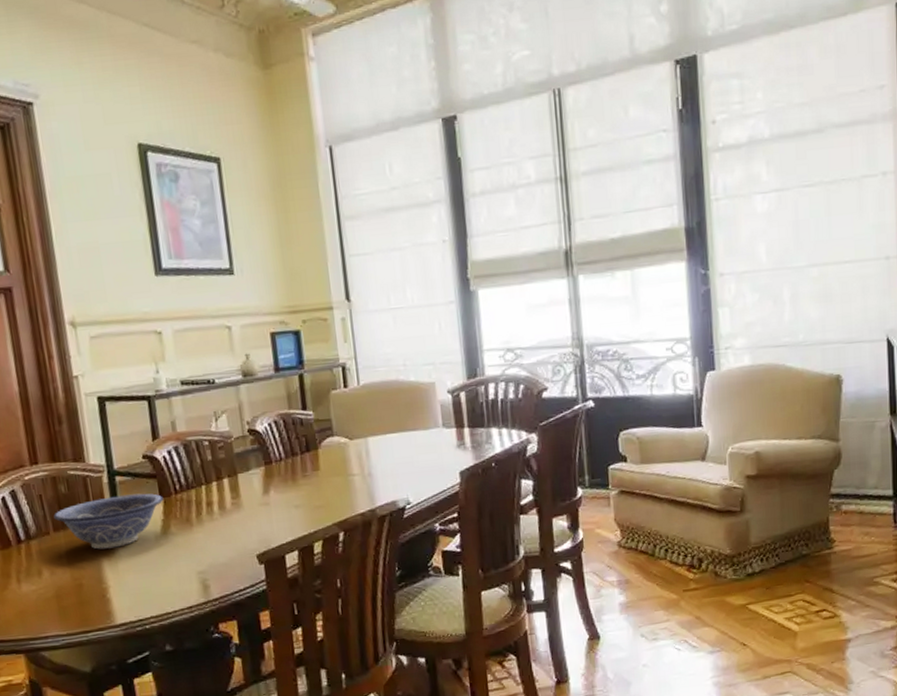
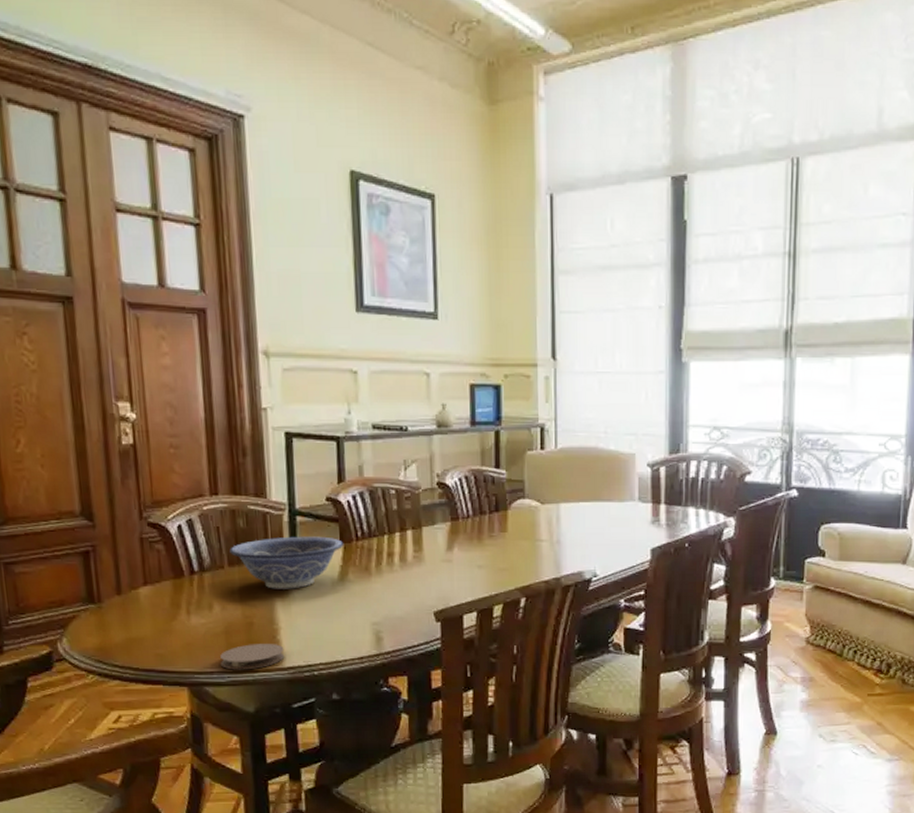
coaster: none [53,602,116,633] -> present [220,644,285,670]

